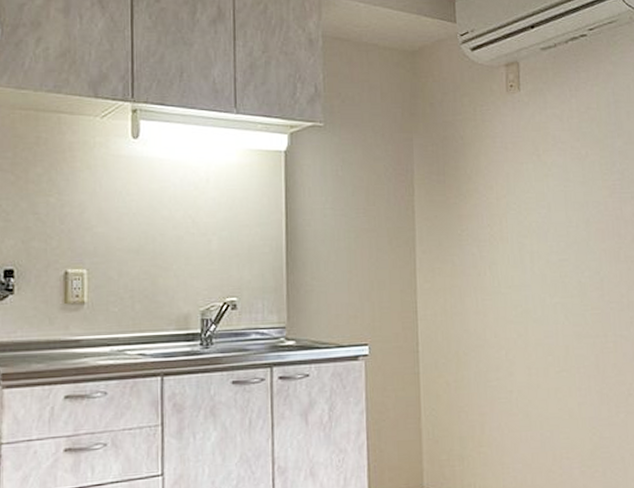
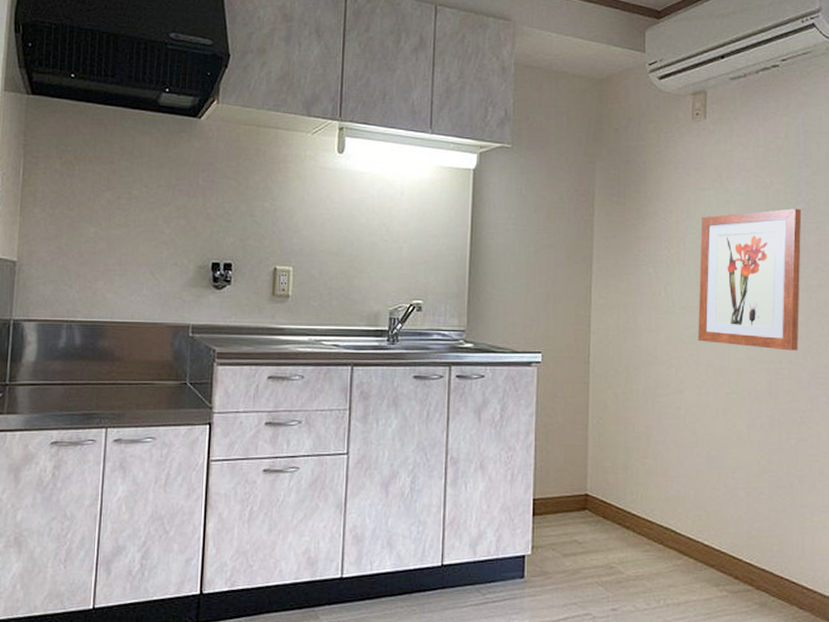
wall art: none [521,179,622,324] -> present [698,208,802,351]

